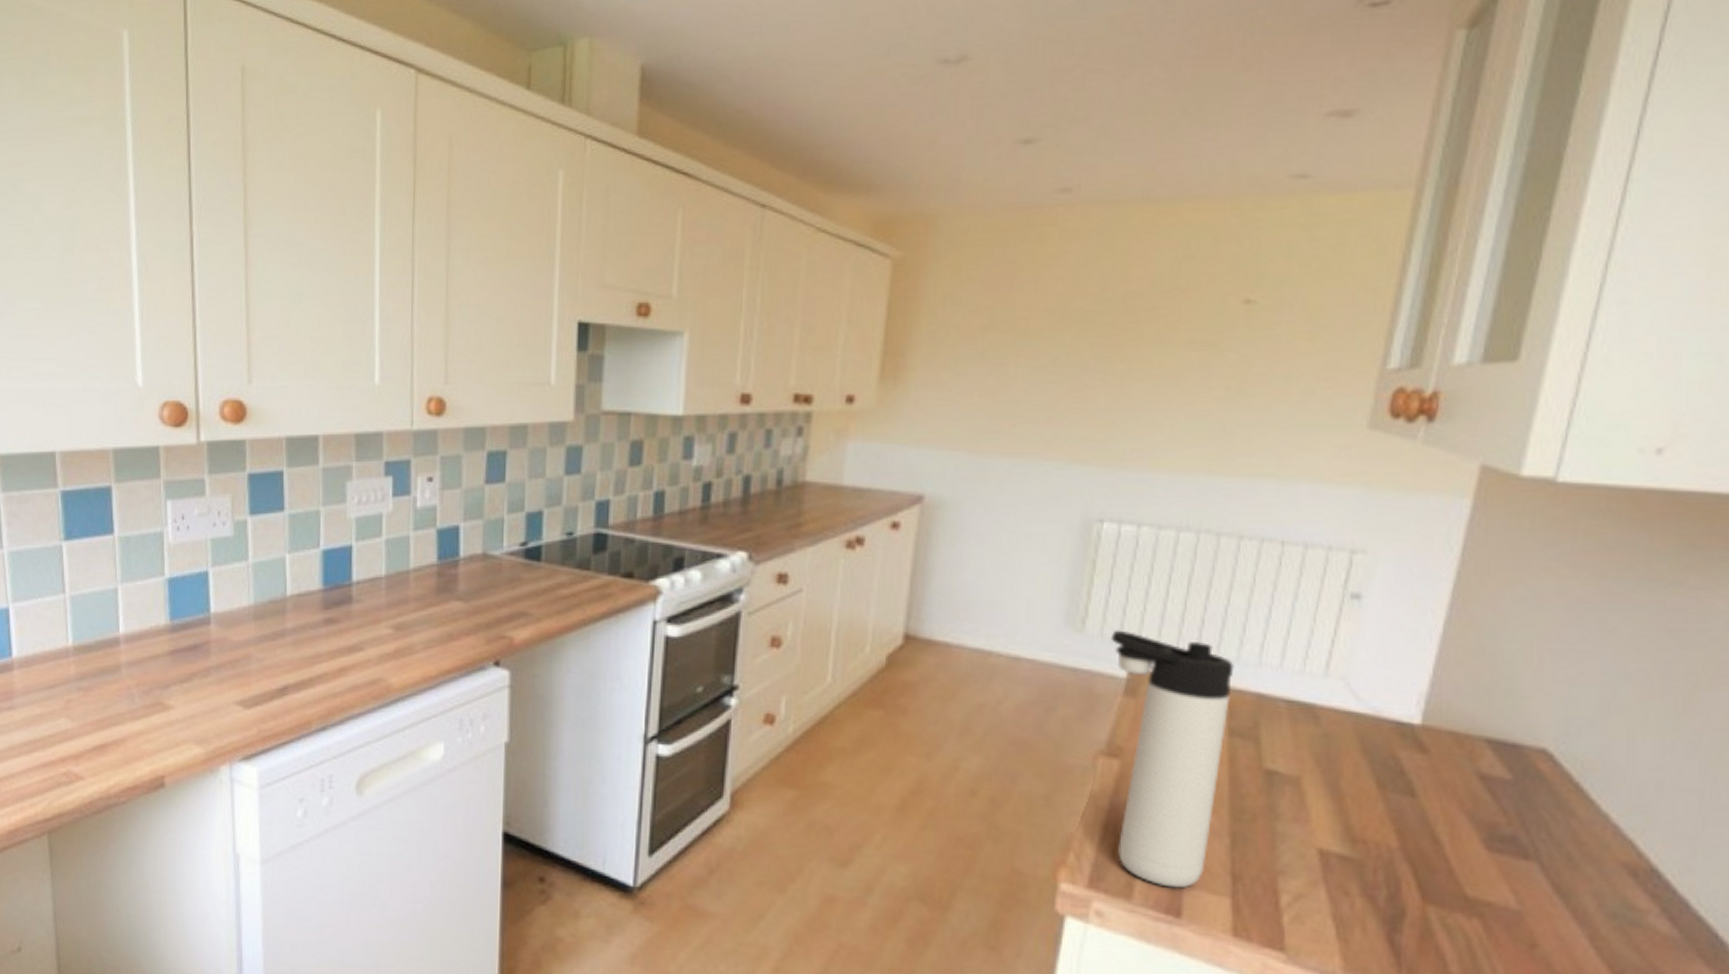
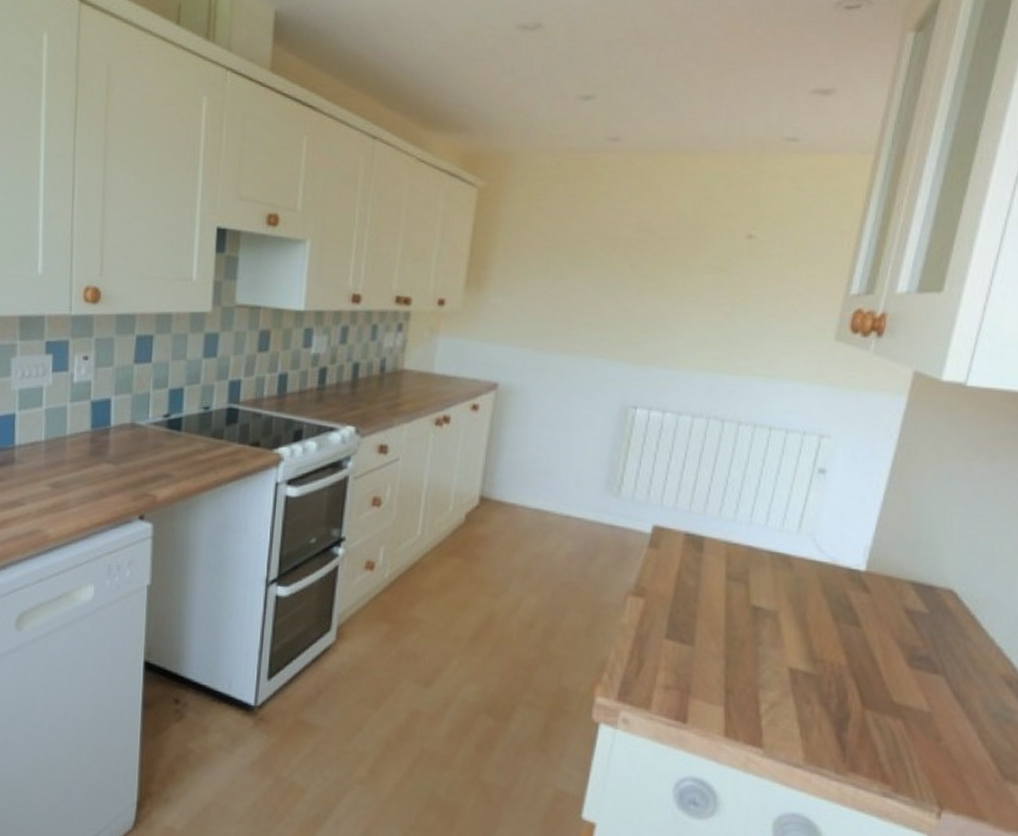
thermos bottle: present [1110,629,1234,888] -> none [639,495,732,700]

